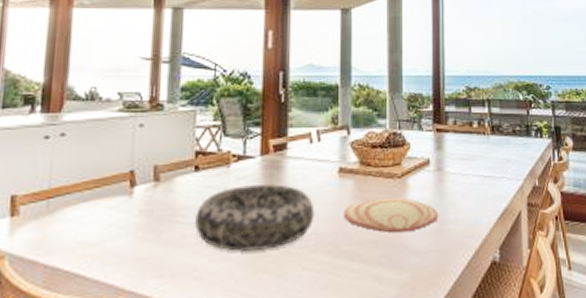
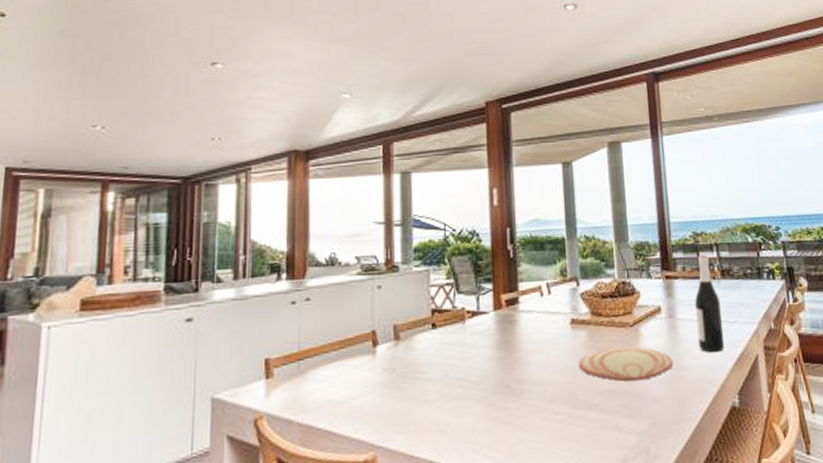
decorative bowl: present [193,183,315,252] -> none [434,337,550,405]
wine bottle: none [464,110,490,208] -> present [695,254,725,353]

